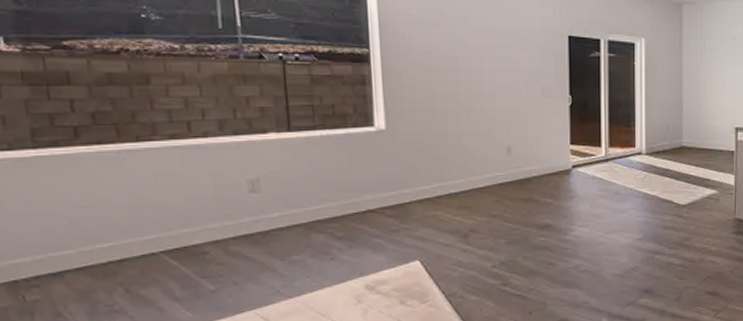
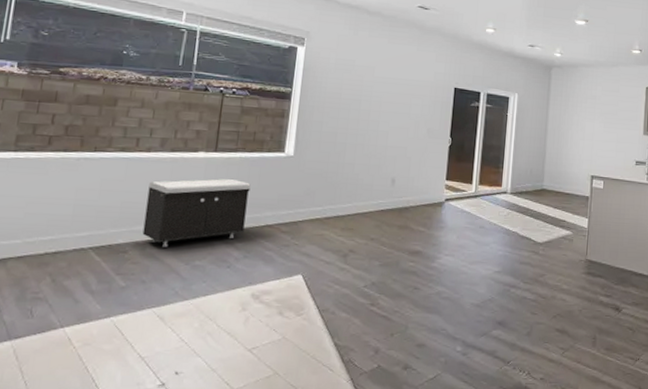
storage bench: none [215,161,343,244] -> present [142,178,251,247]

